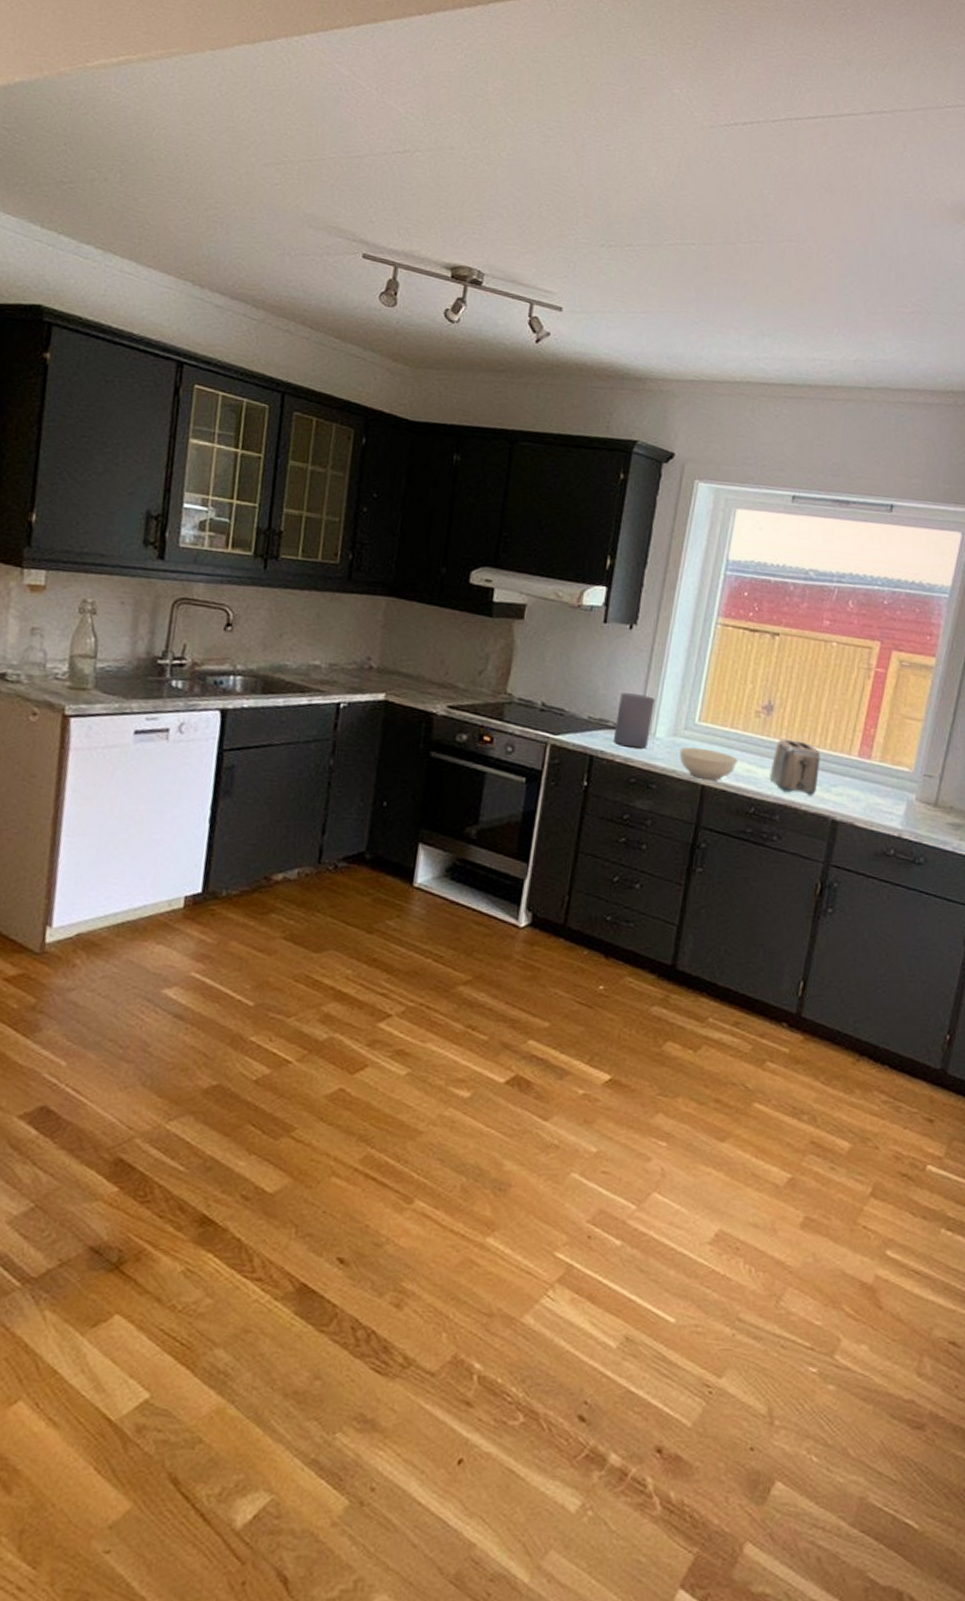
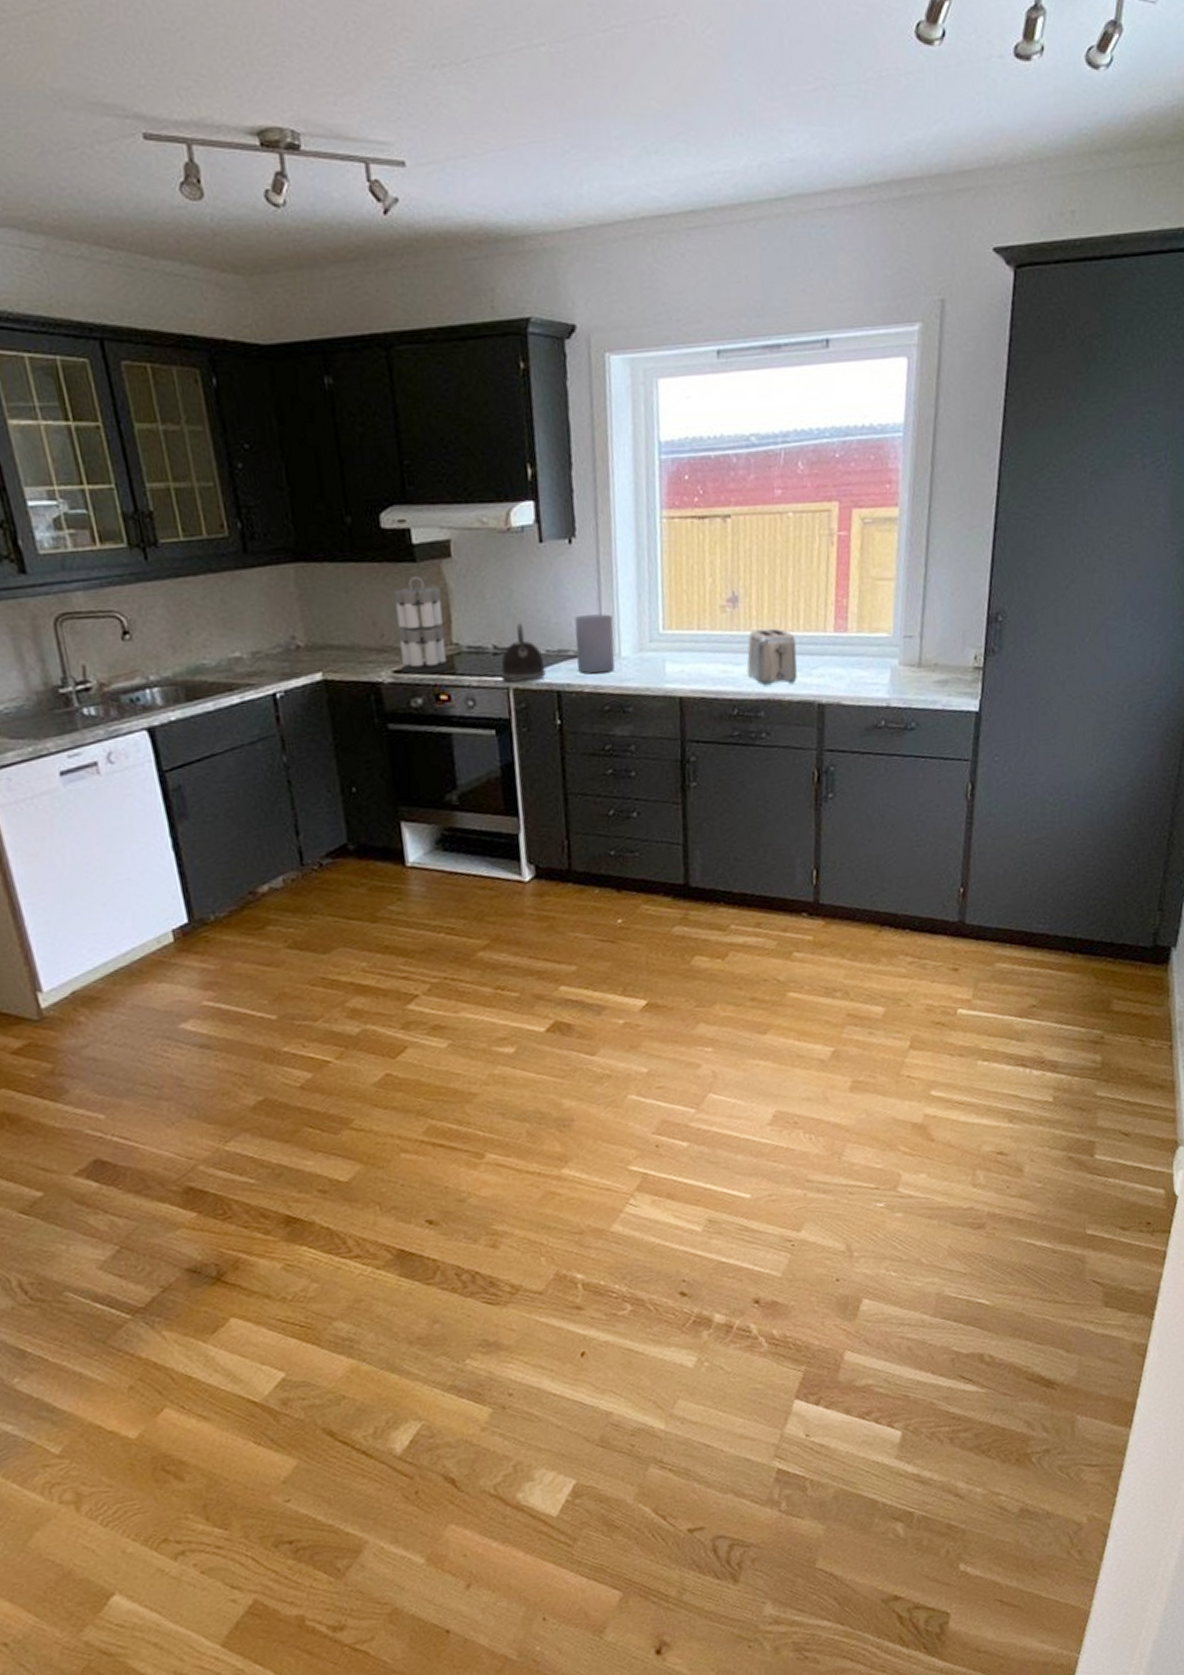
spice rack: none [456,628,508,716] -> present [393,575,449,675]
kettle: none [542,688,585,742] -> present [500,623,546,683]
bowl: present [679,747,739,780] -> none [648,657,713,691]

